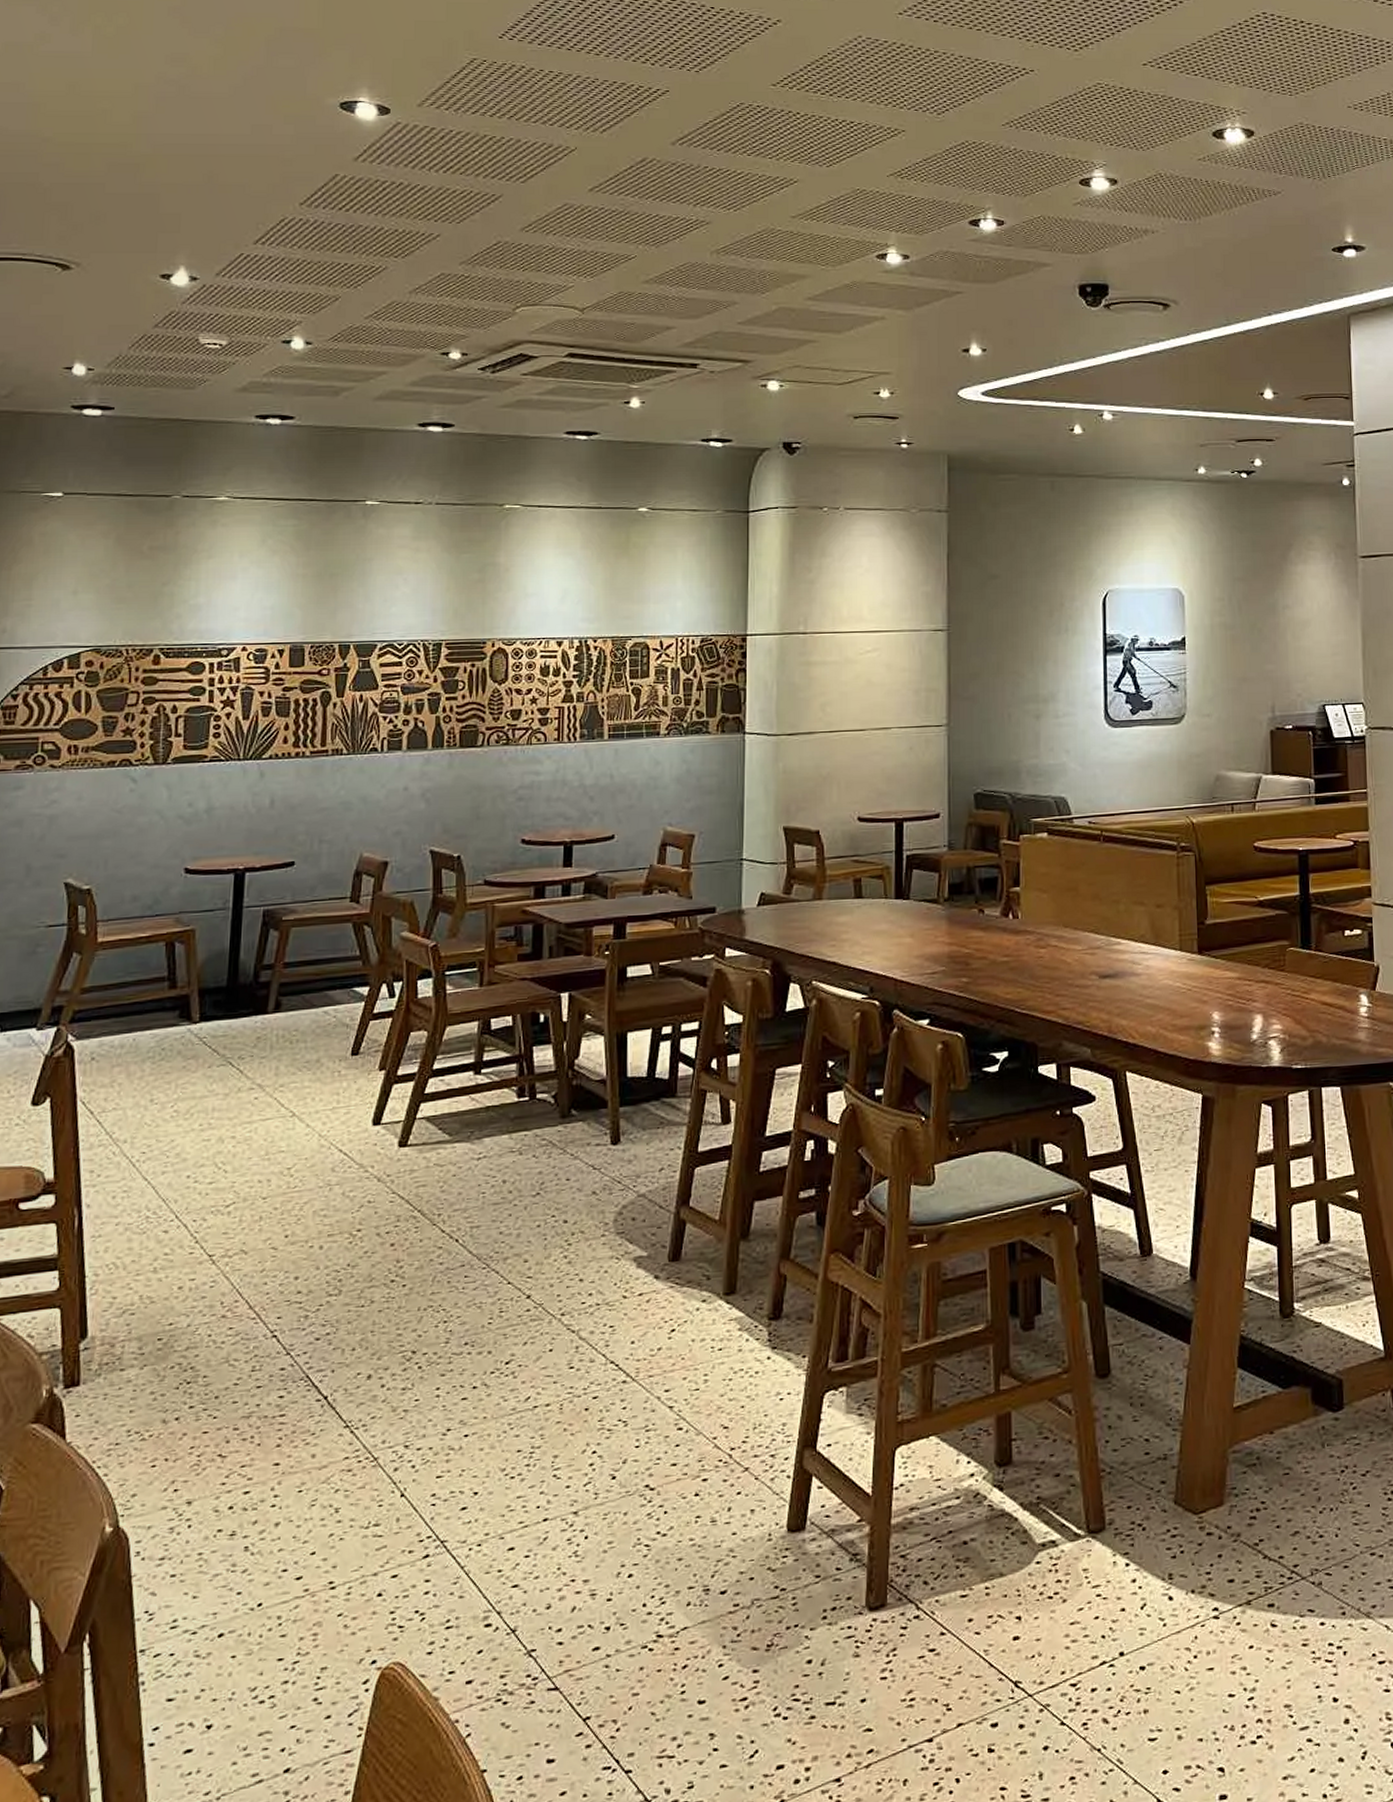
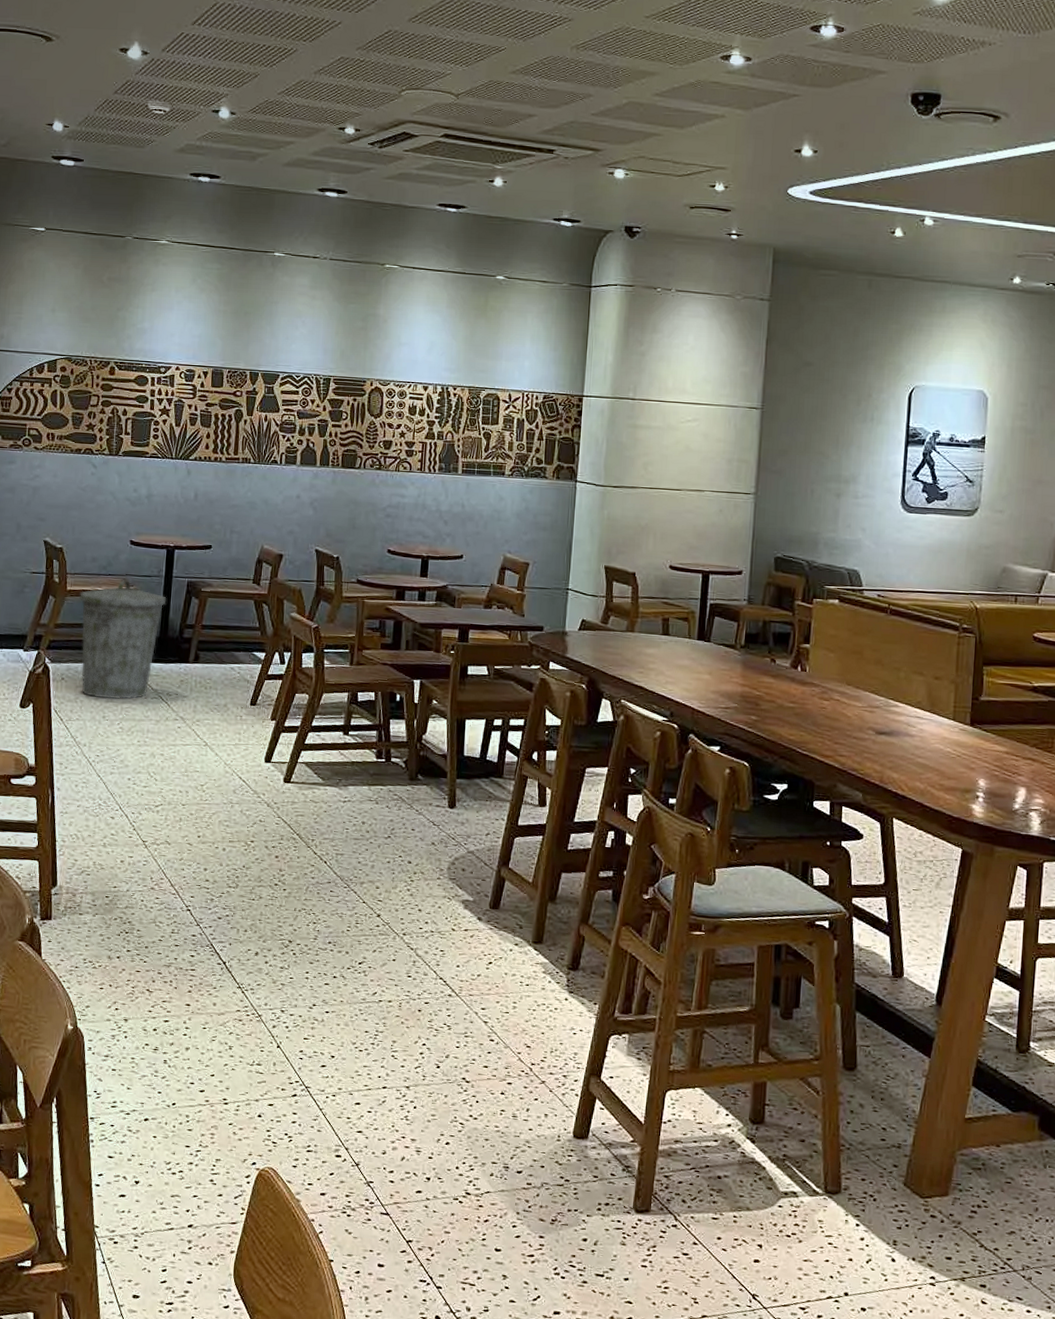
trash can: none [116,920,236,1076] -> present [80,580,167,699]

